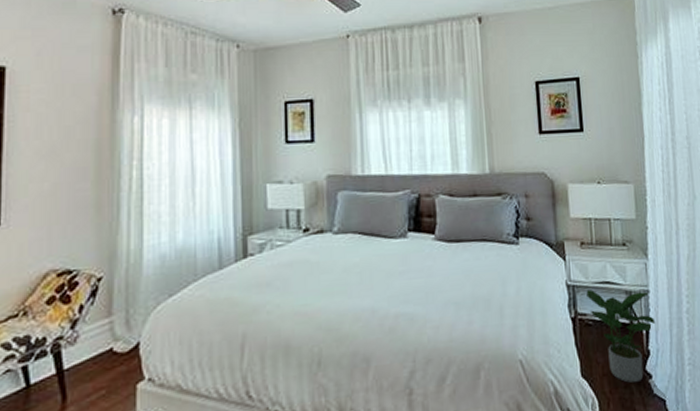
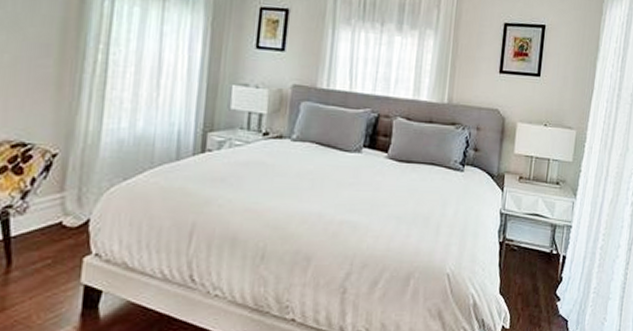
potted plant: present [586,289,656,384] -> none [516,219,572,304]

